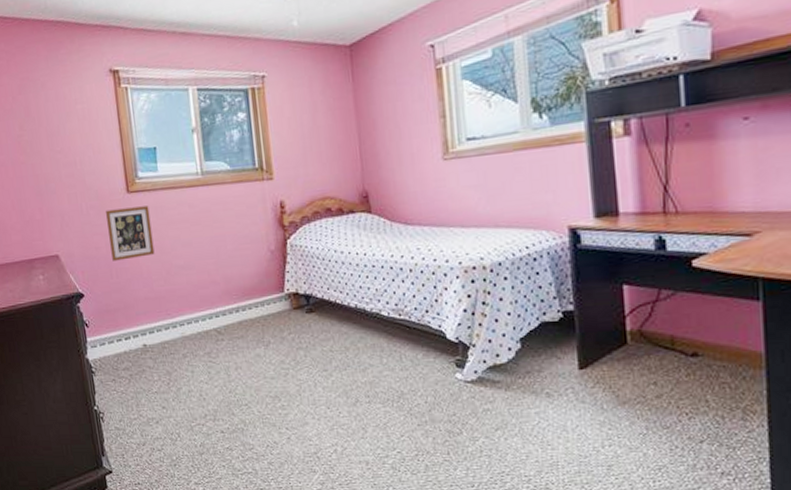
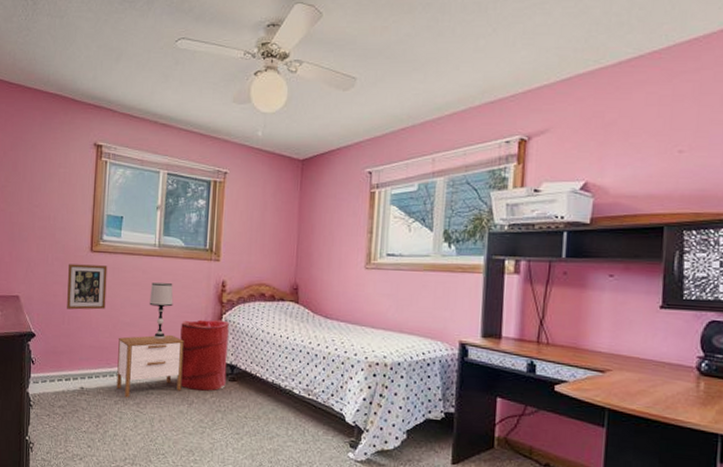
nightstand: none [175,271,254,349] -> present [116,334,184,398]
table lamp: none [201,213,229,280] -> present [149,282,174,340]
laundry hamper: none [241,245,303,329] -> present [180,319,229,391]

